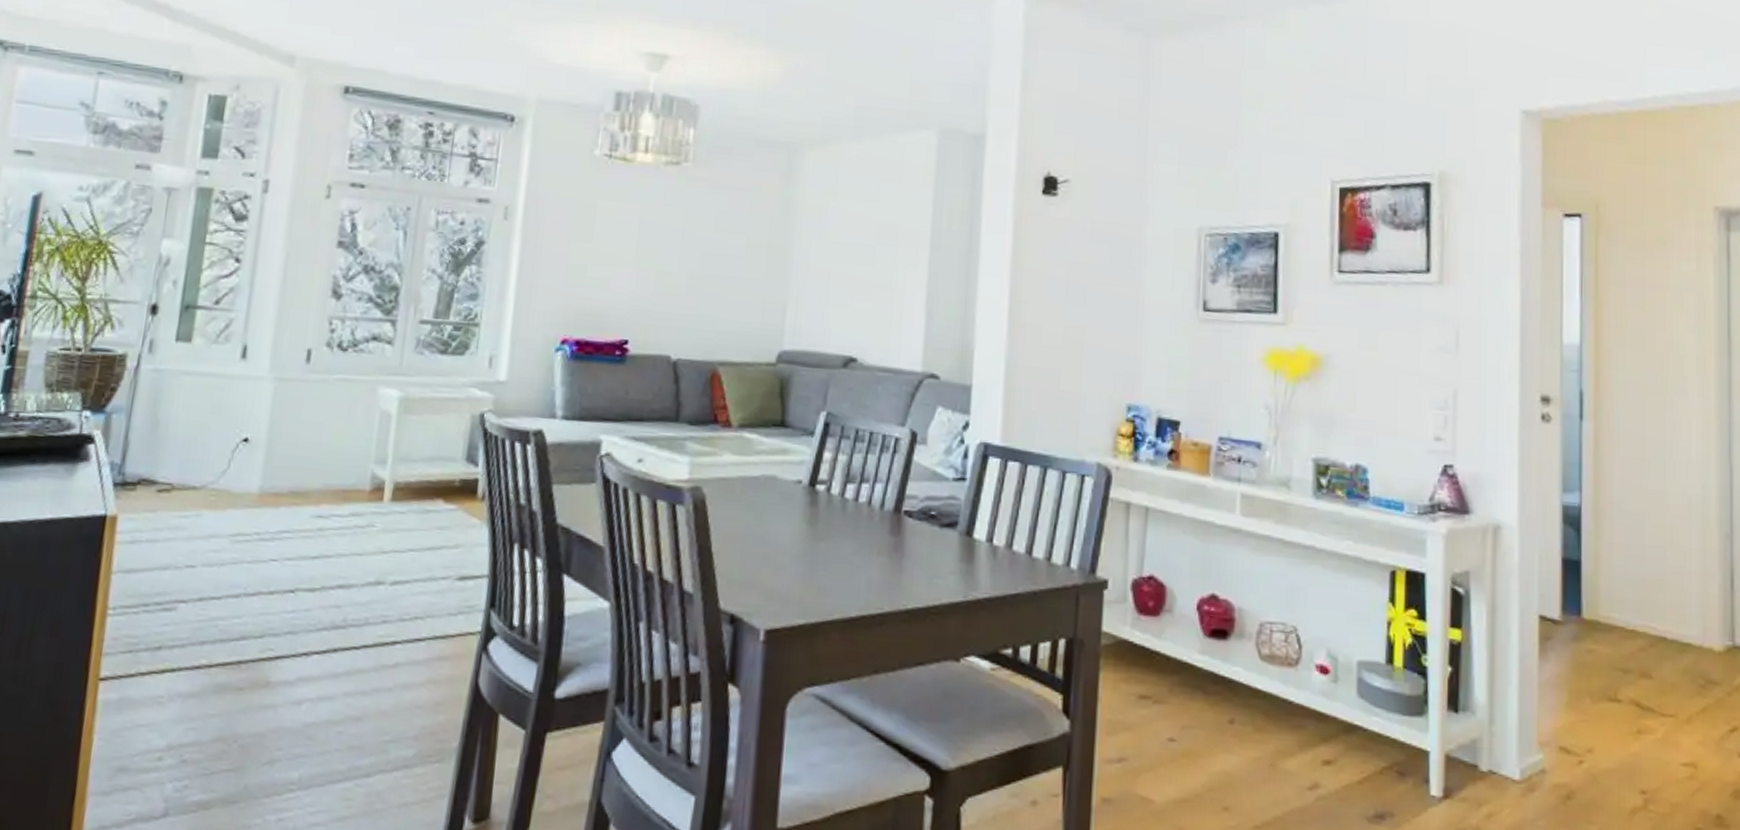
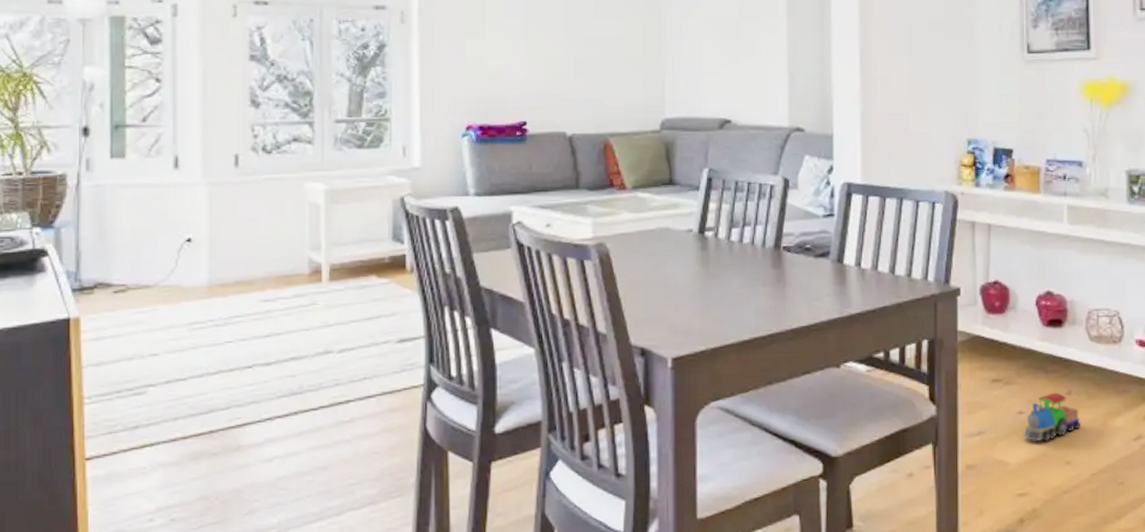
toy train: none [1173,719,1244,779] -> present [1023,392,1081,442]

